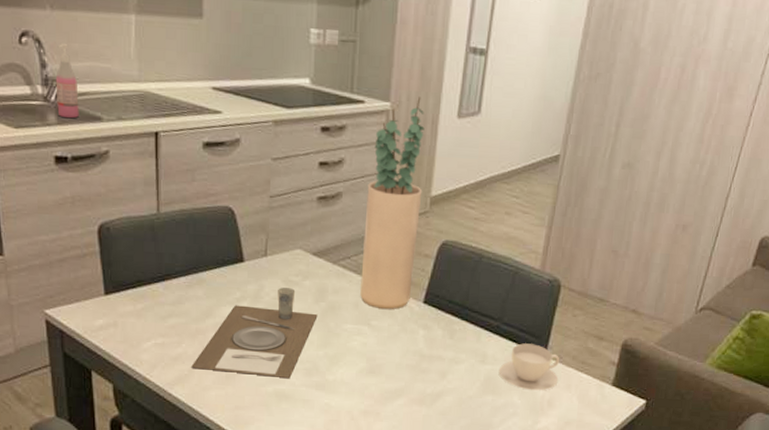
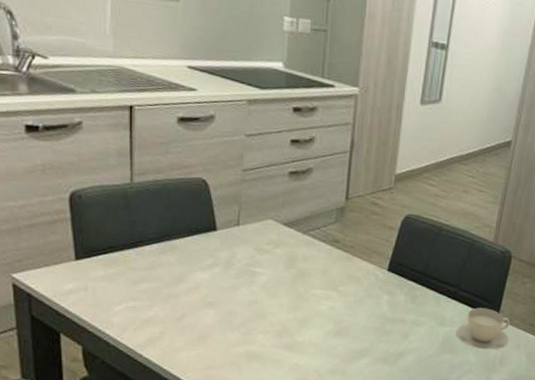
soap dispenser: present [55,42,79,119] -> none [27,16,52,90]
place setting: present [191,288,318,379] -> none [163,255,288,340]
vase: present [360,97,425,309] -> none [328,84,390,276]

